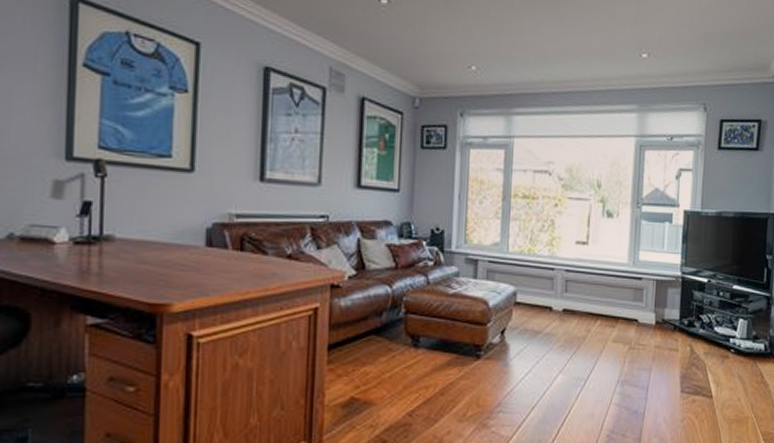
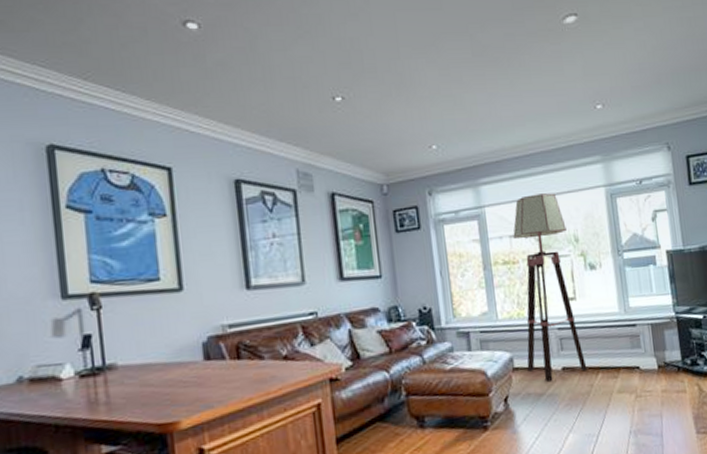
floor lamp: none [529,132,591,320] -> present [513,193,588,381]

